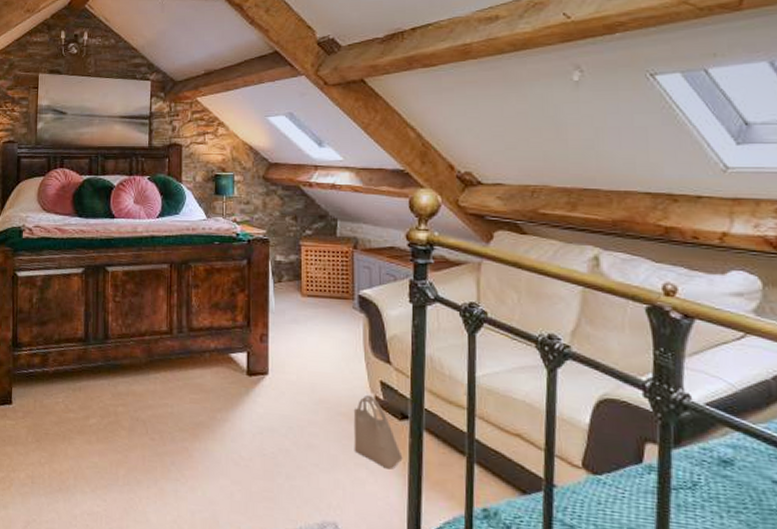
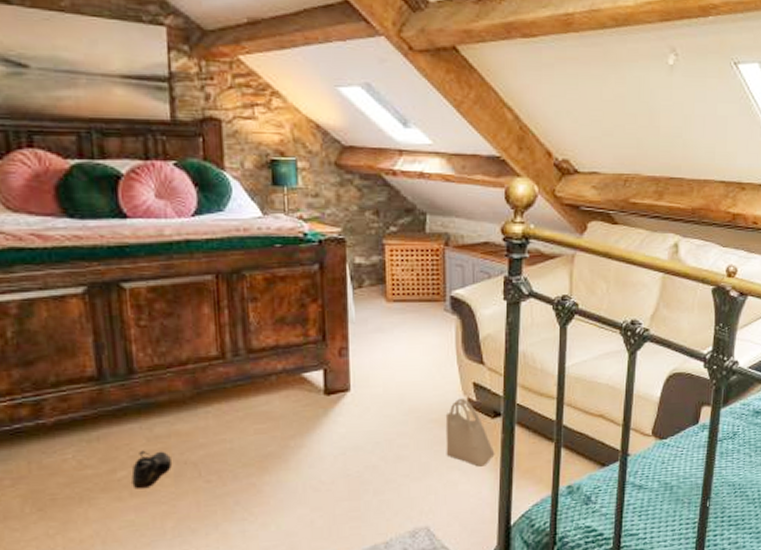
shoe: none [99,403,127,436] -> present [131,450,171,488]

